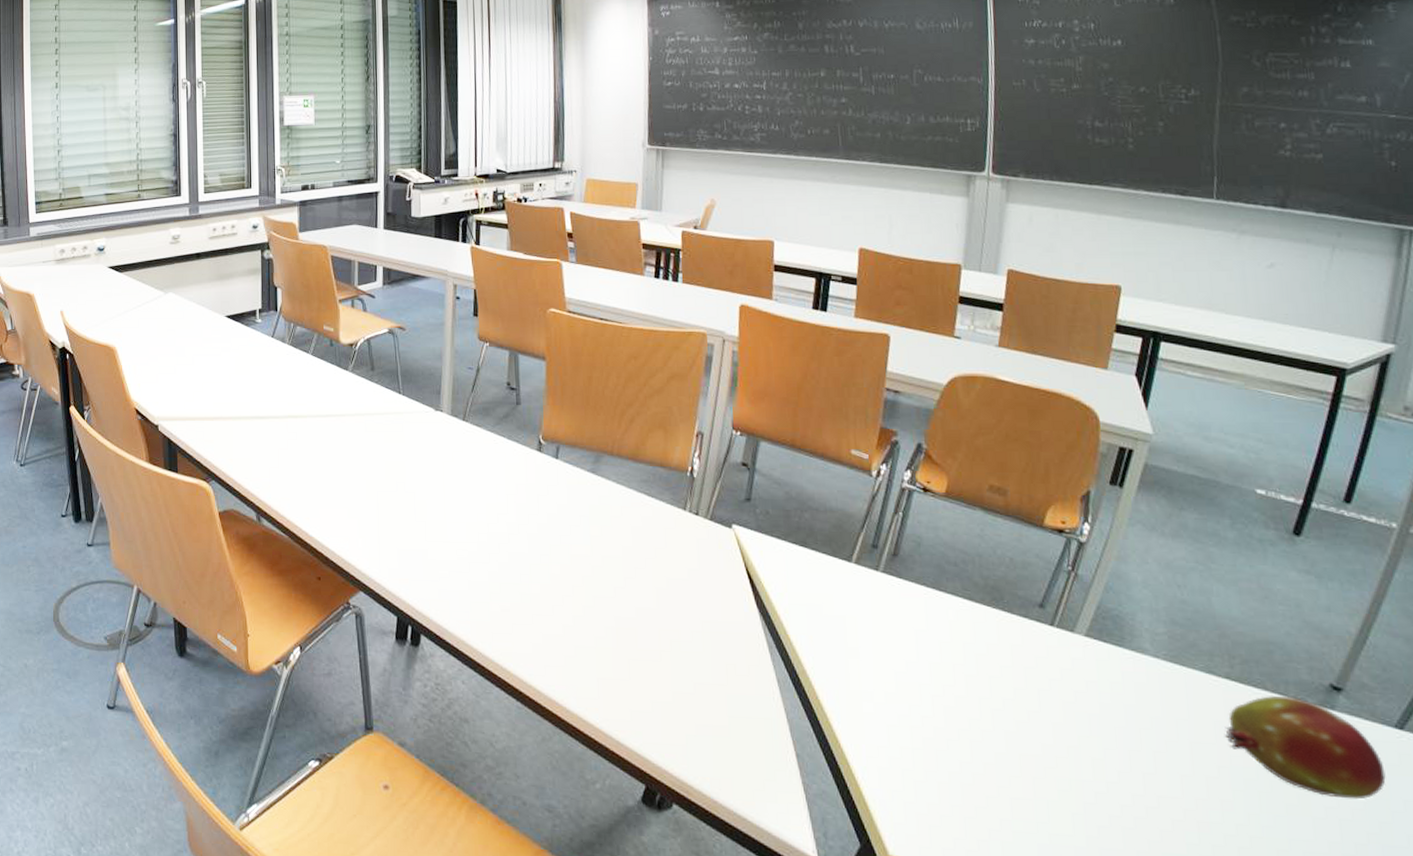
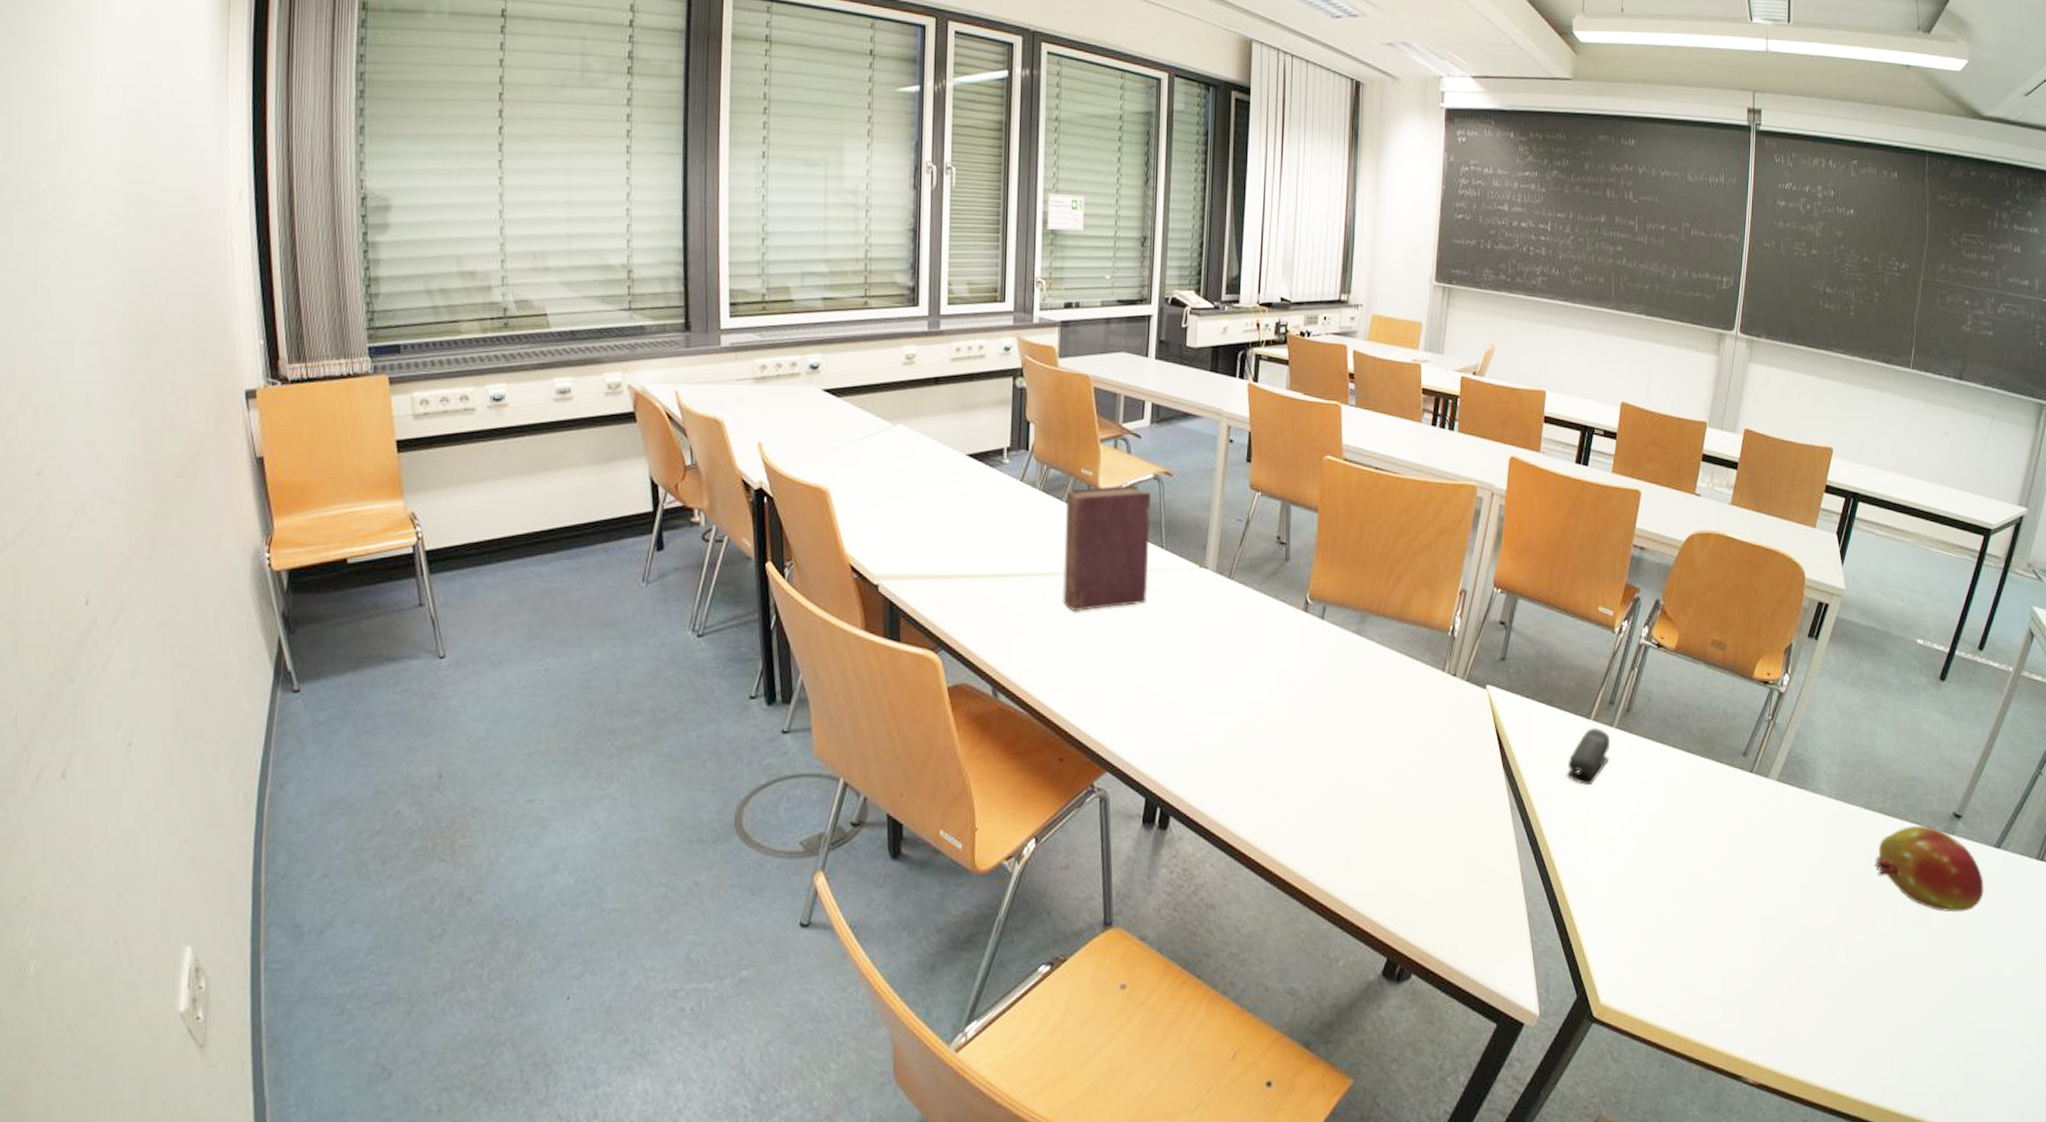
book: none [311,339,389,449] -> present [1063,485,1152,611]
stapler: none [828,570,877,630] -> present [1566,727,1610,786]

